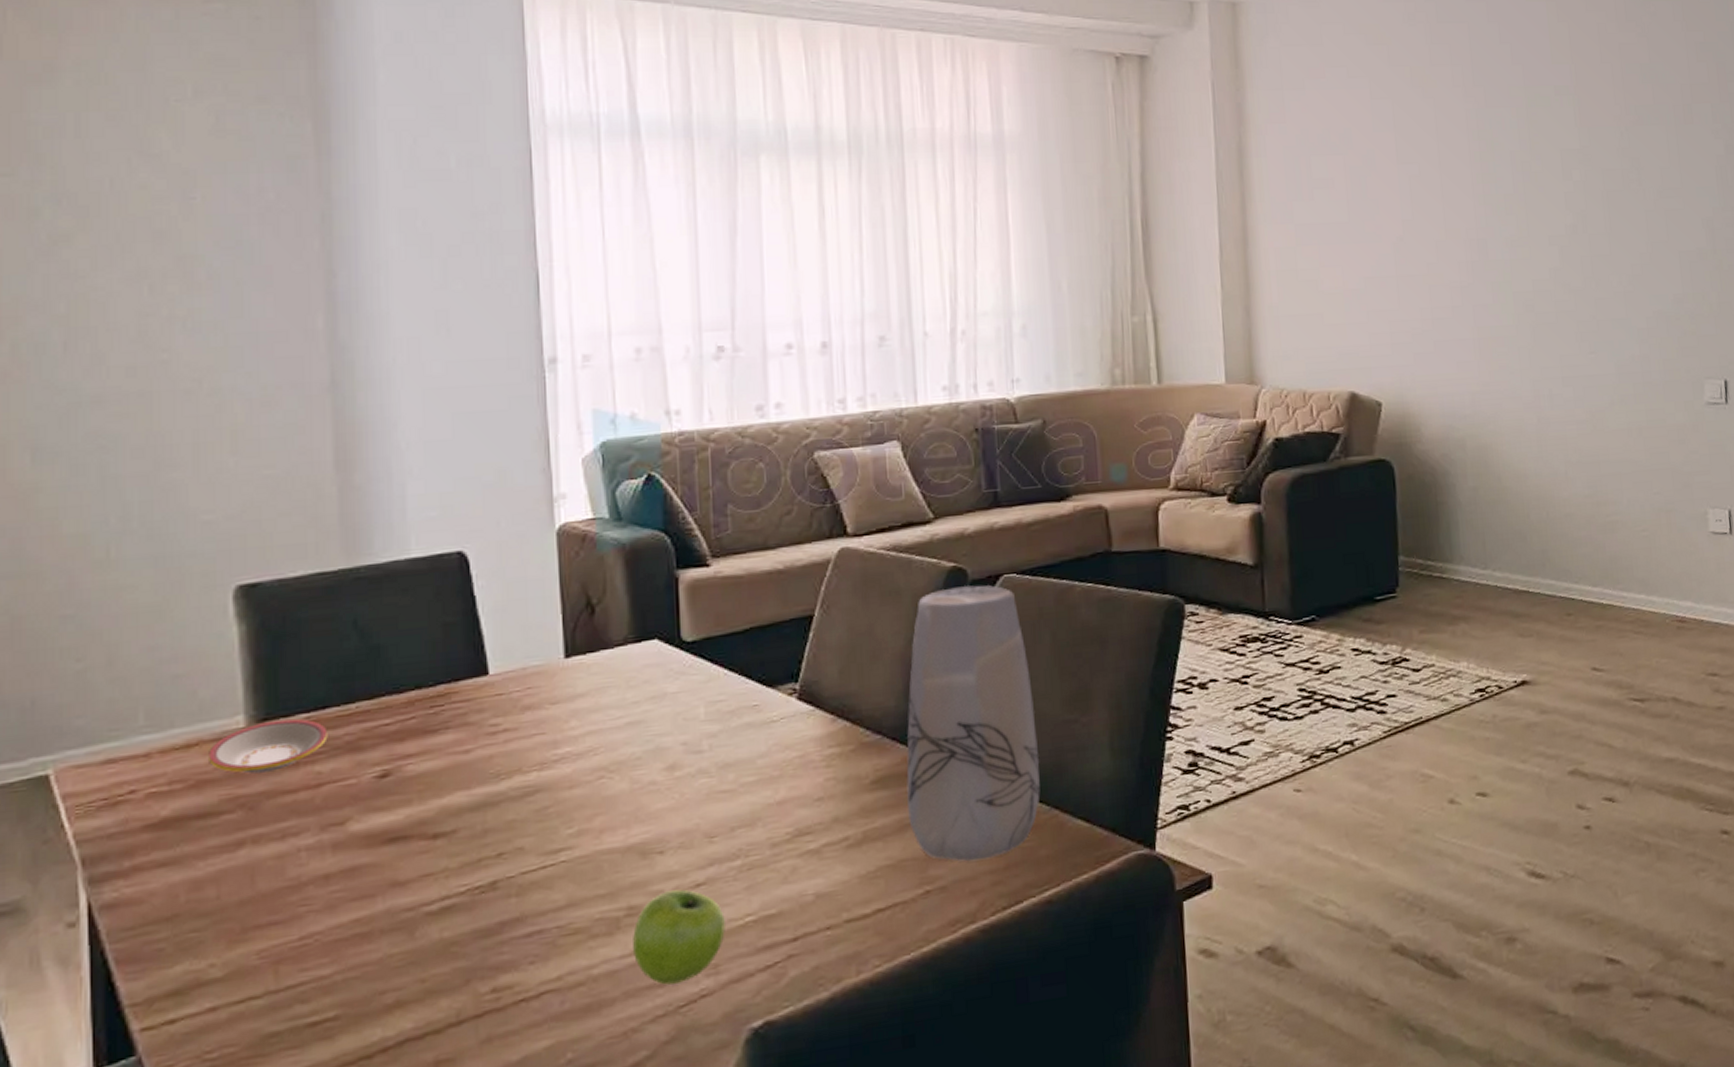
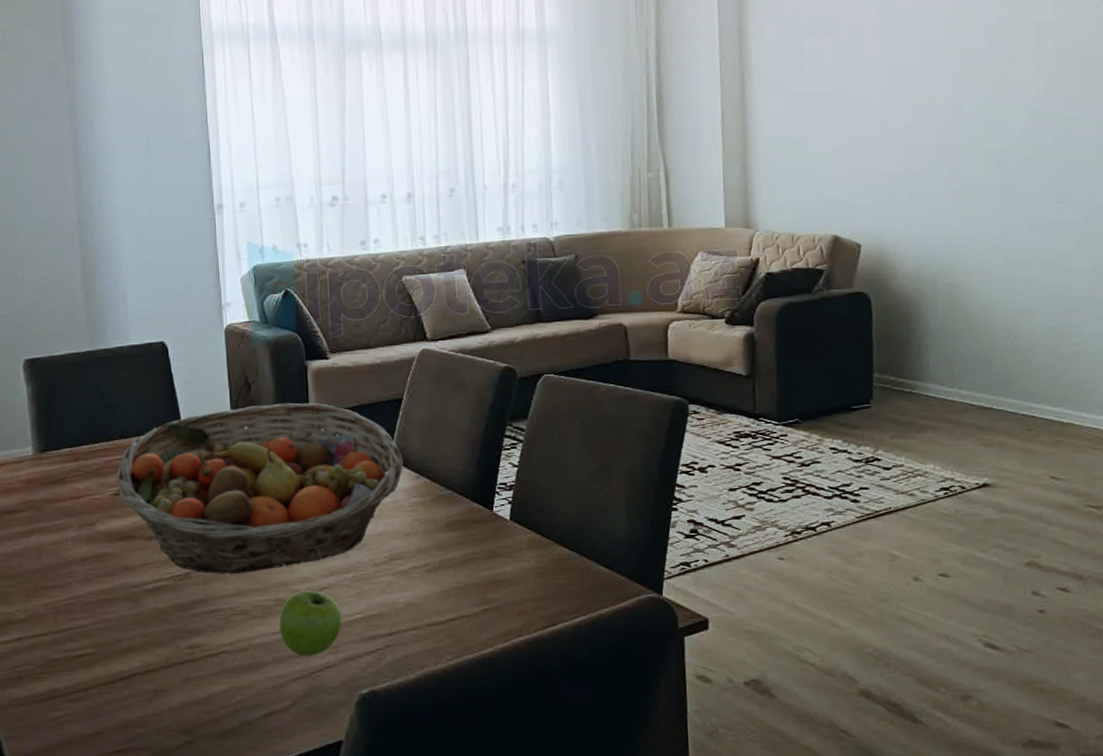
plate: present [209,718,328,774] -> none [12,451,83,486]
fruit basket: none [382,627,815,880] -> present [116,402,404,574]
vase: present [906,585,1040,862] -> none [470,382,572,590]

